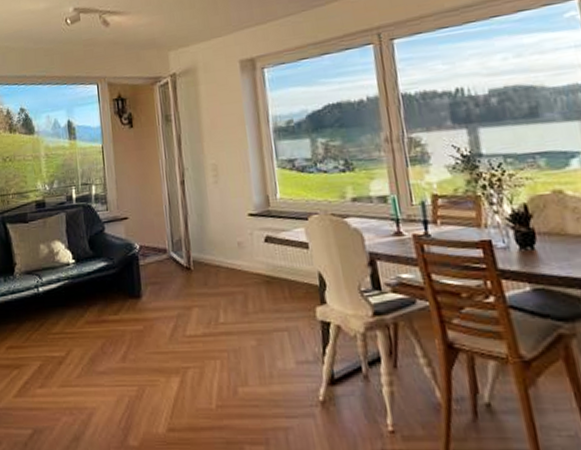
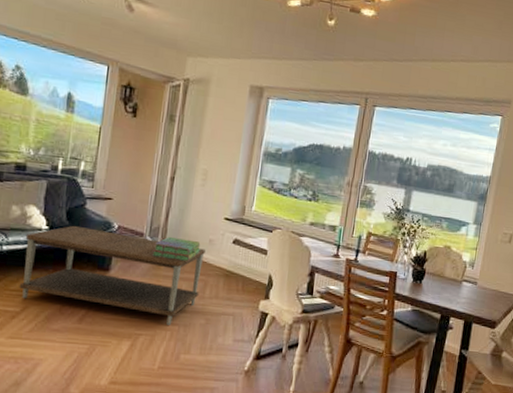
coffee table: none [56,253,242,352] -> present [19,225,205,325]
stack of books: none [180,246,231,274] -> present [152,236,201,261]

